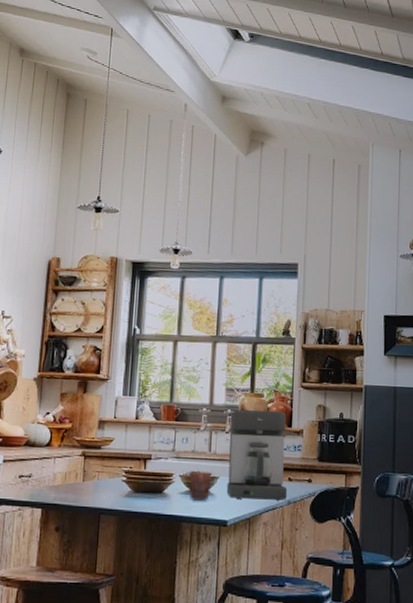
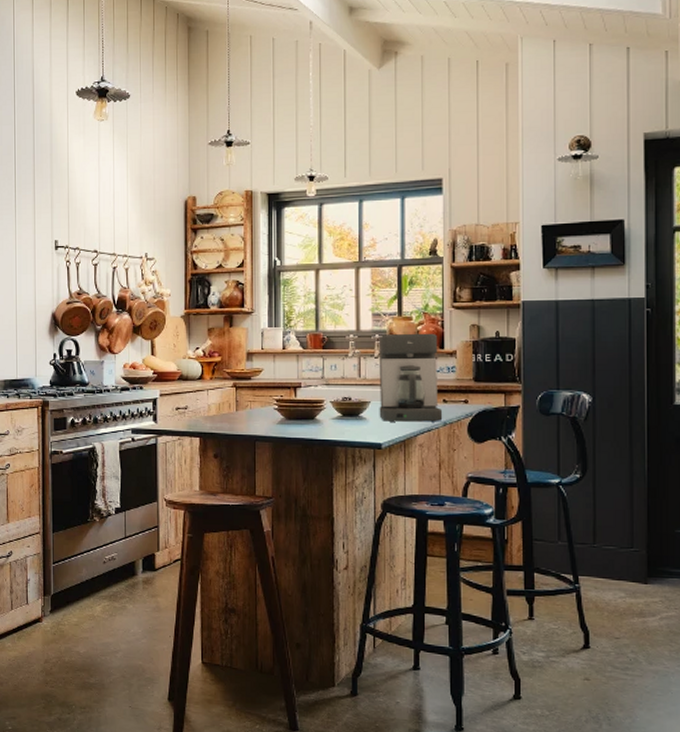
mug: present [188,471,213,501] -> none [339,397,364,425]

